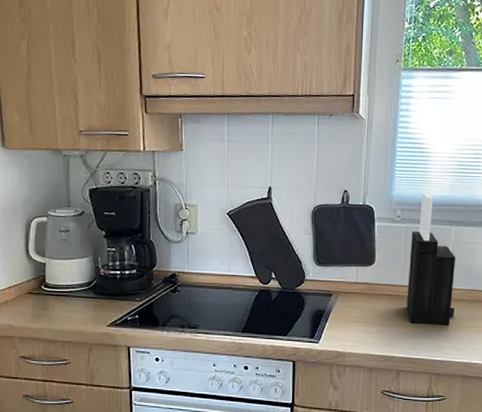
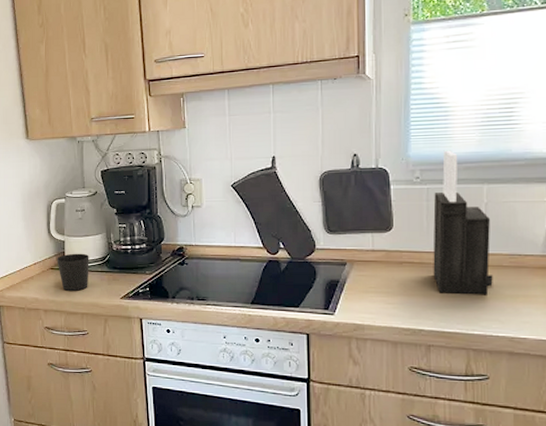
cup: none [36,277,74,318] -> present [57,253,89,291]

